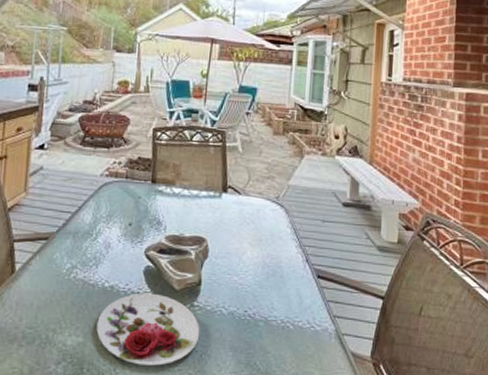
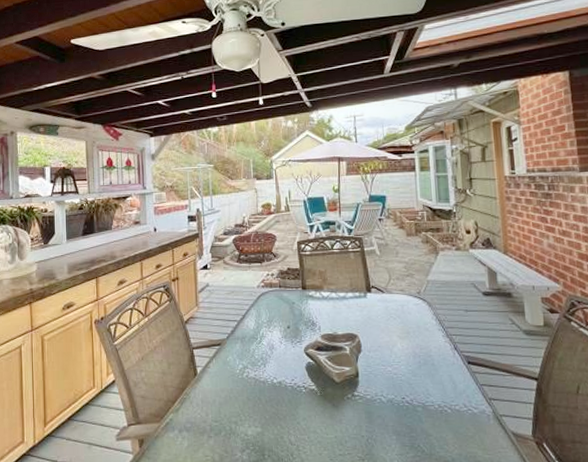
plate: present [96,293,200,366] -> none [271,386,364,451]

